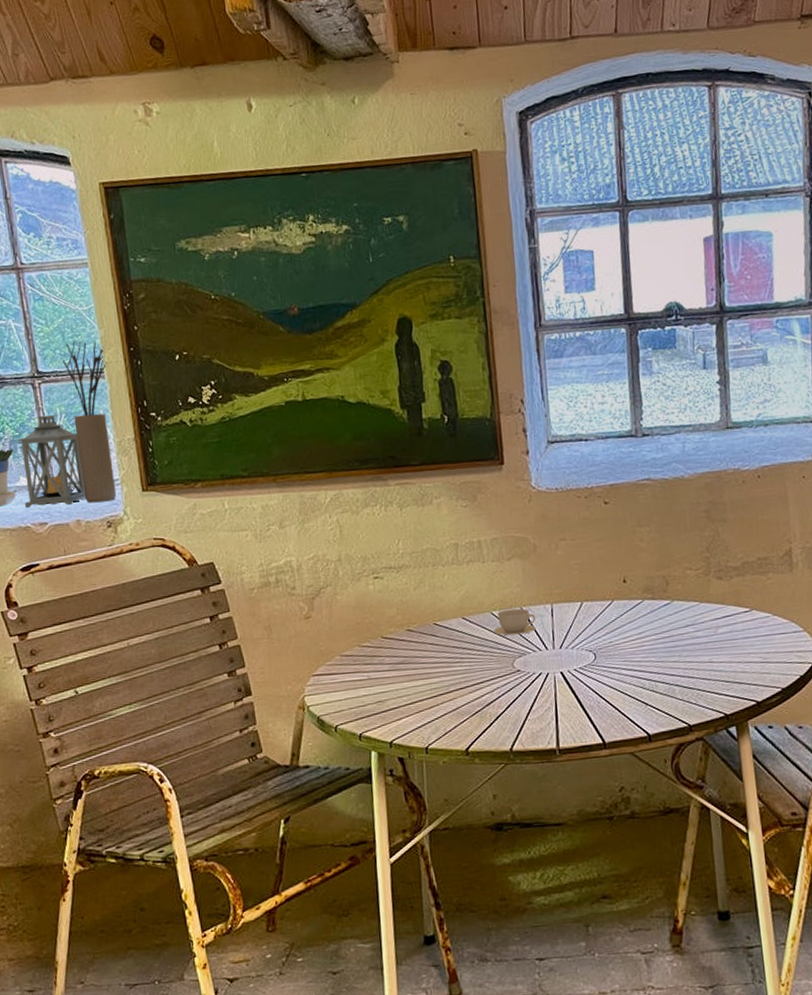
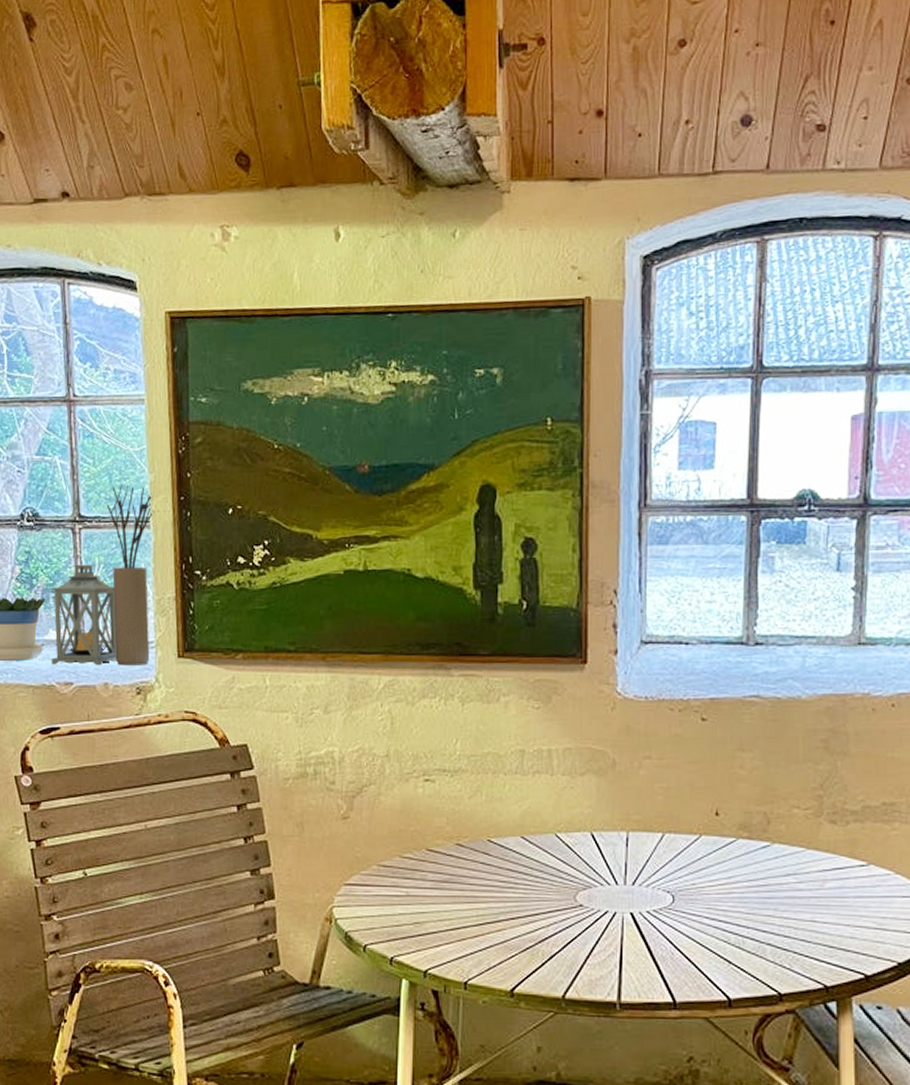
teacup: present [494,608,536,636] -> none [557,832,606,864]

